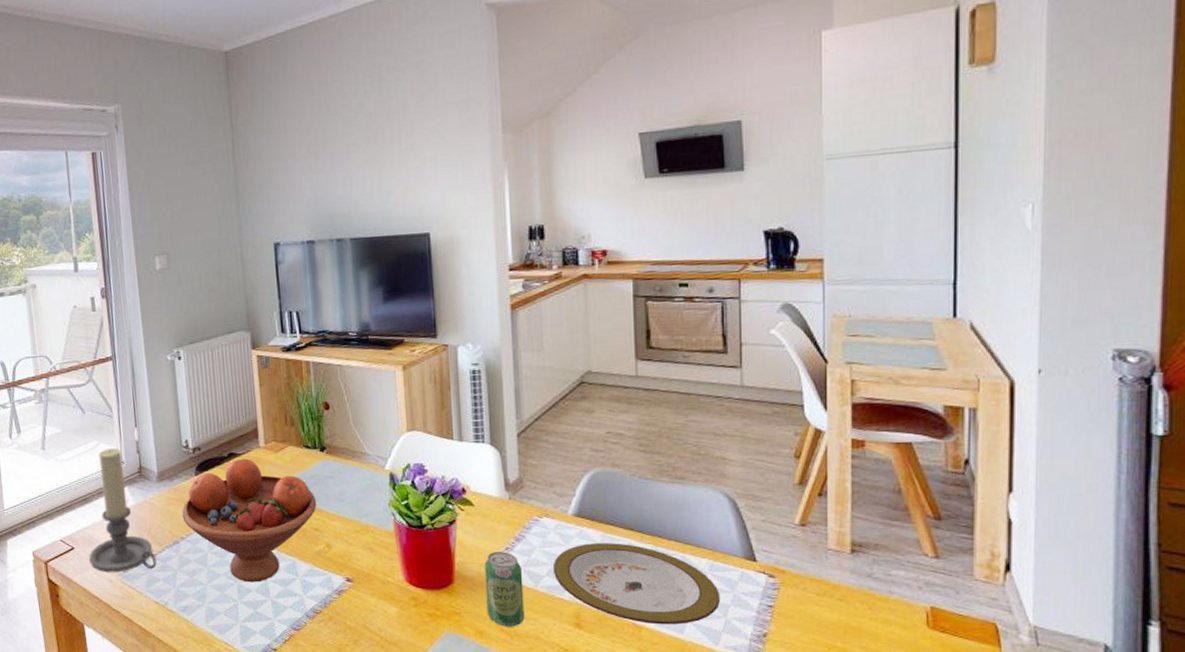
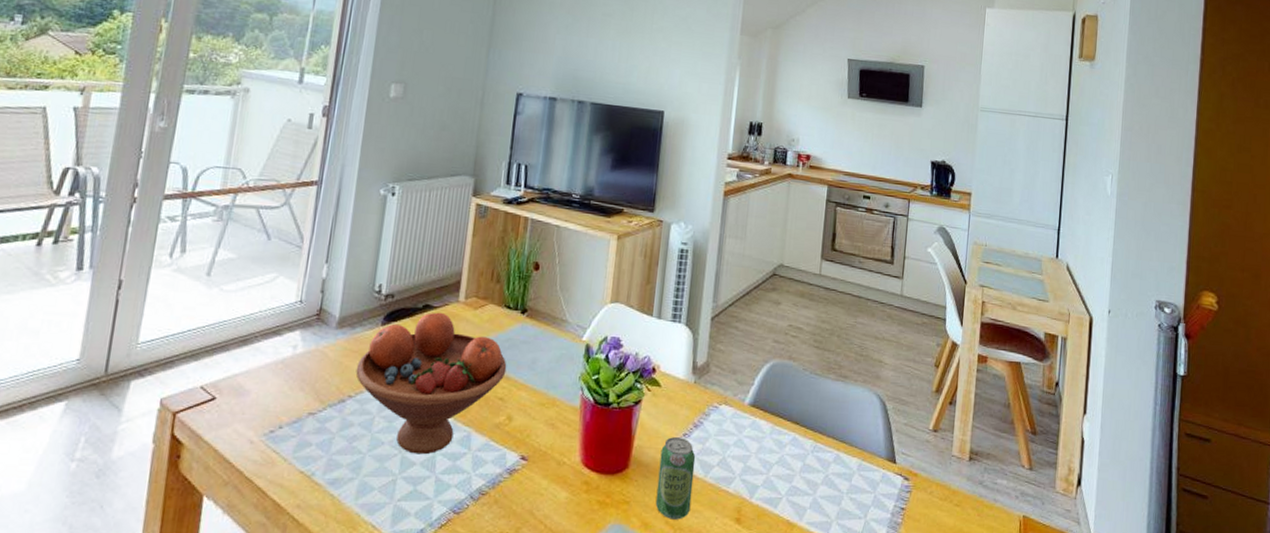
candle holder: present [89,448,157,573] -> none [231,284,314,433]
plate: present [552,543,720,625] -> none [723,435,863,524]

